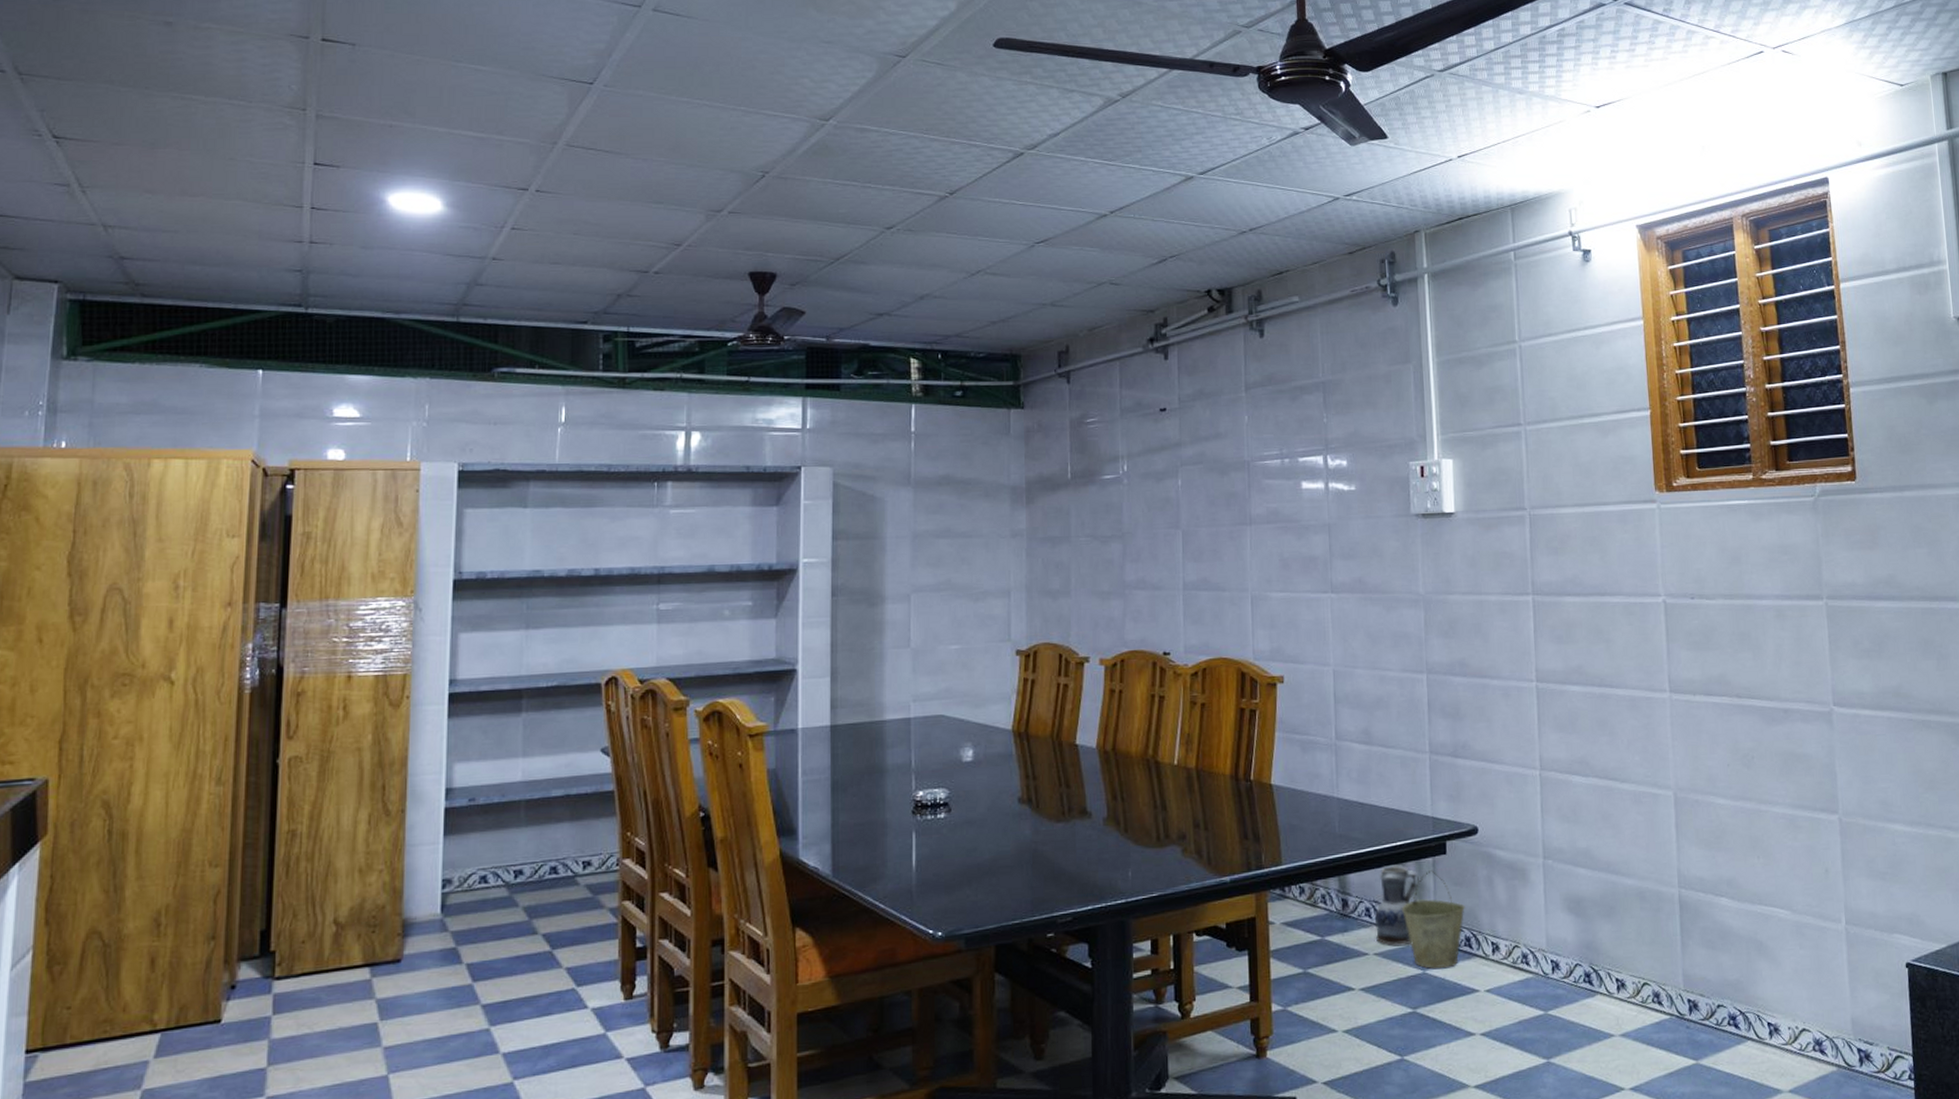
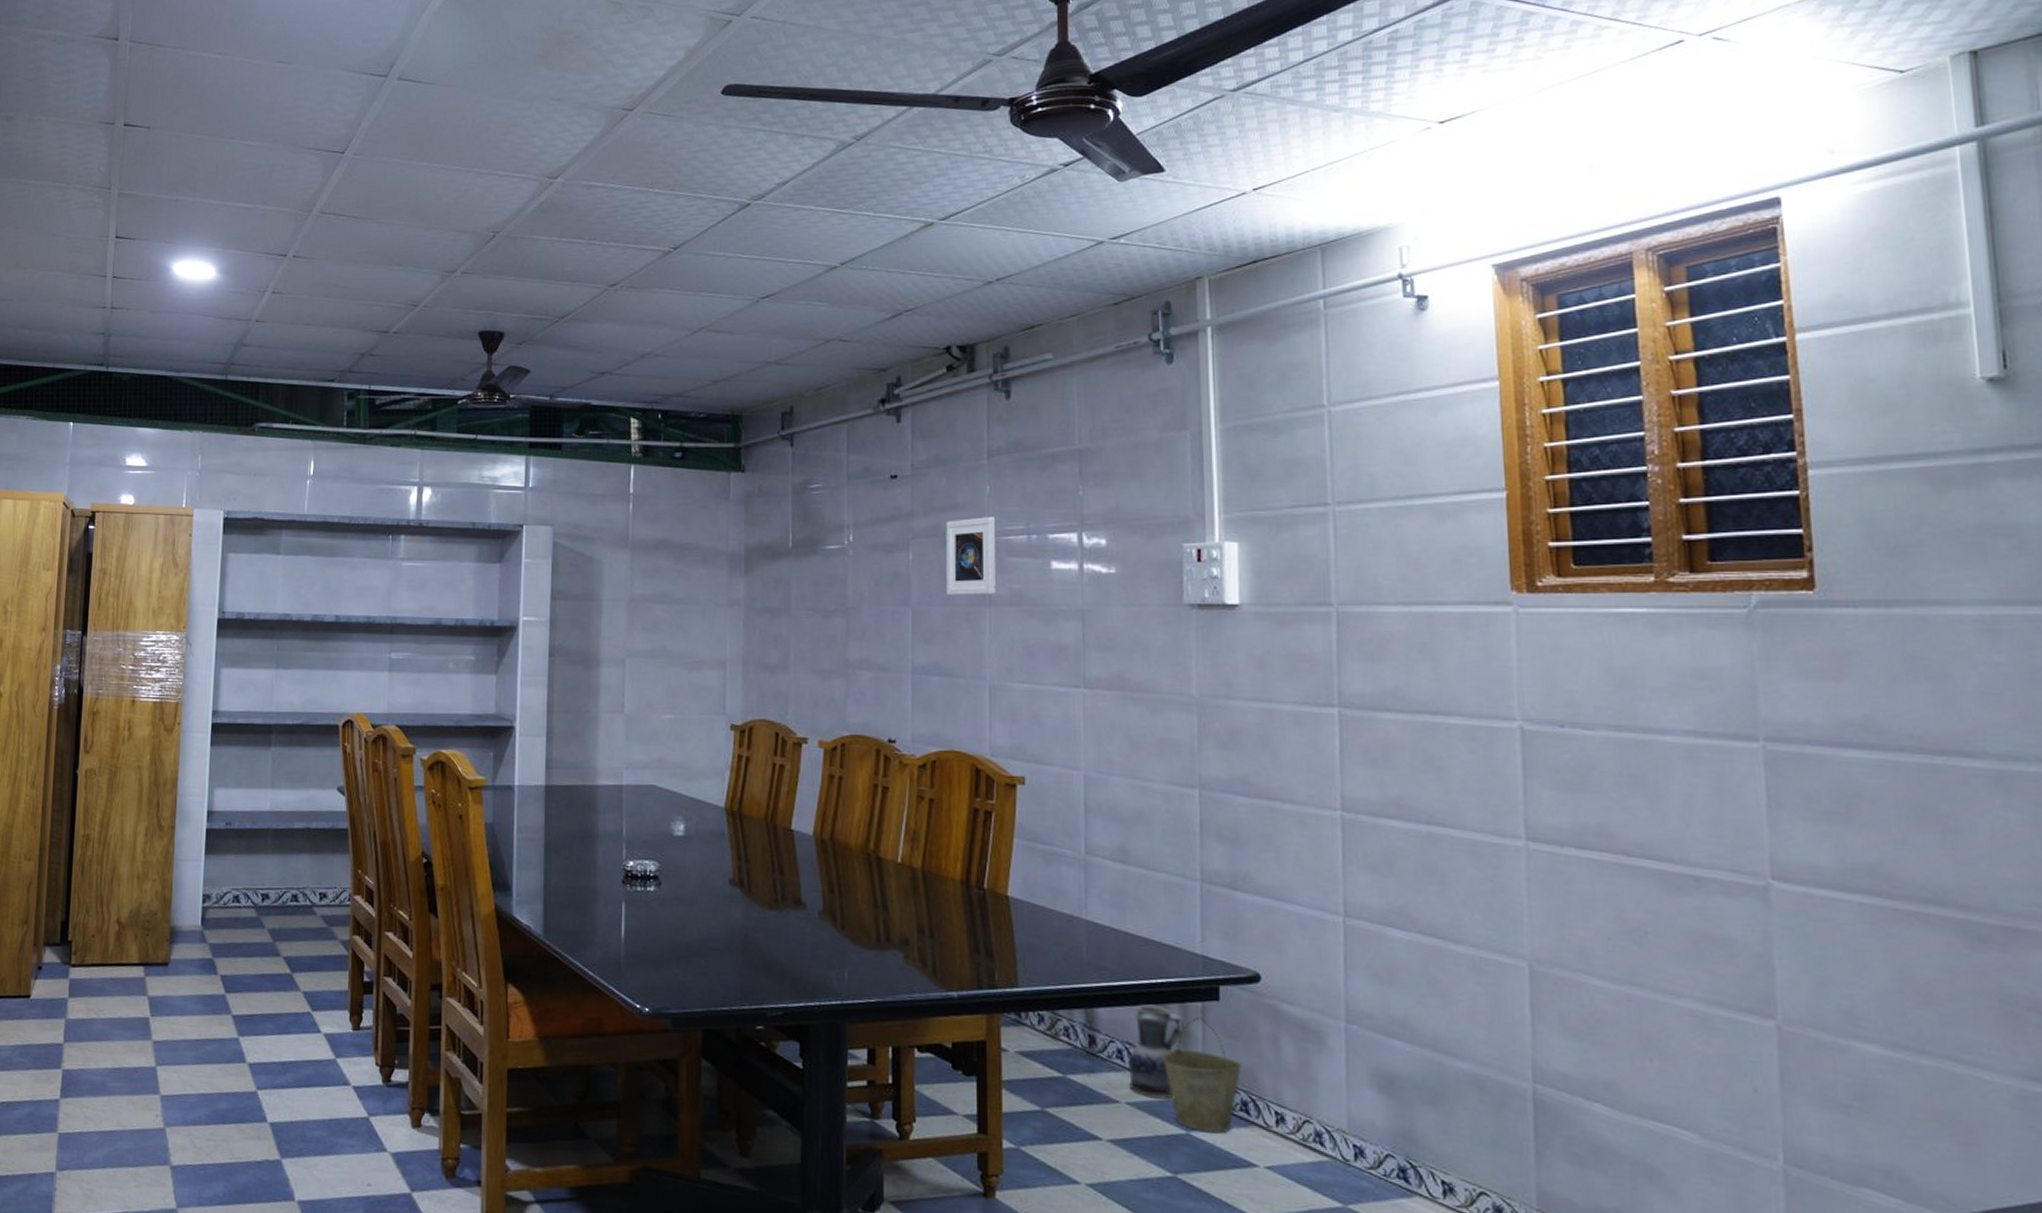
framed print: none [1210,444,1255,517] -> present [946,517,997,596]

